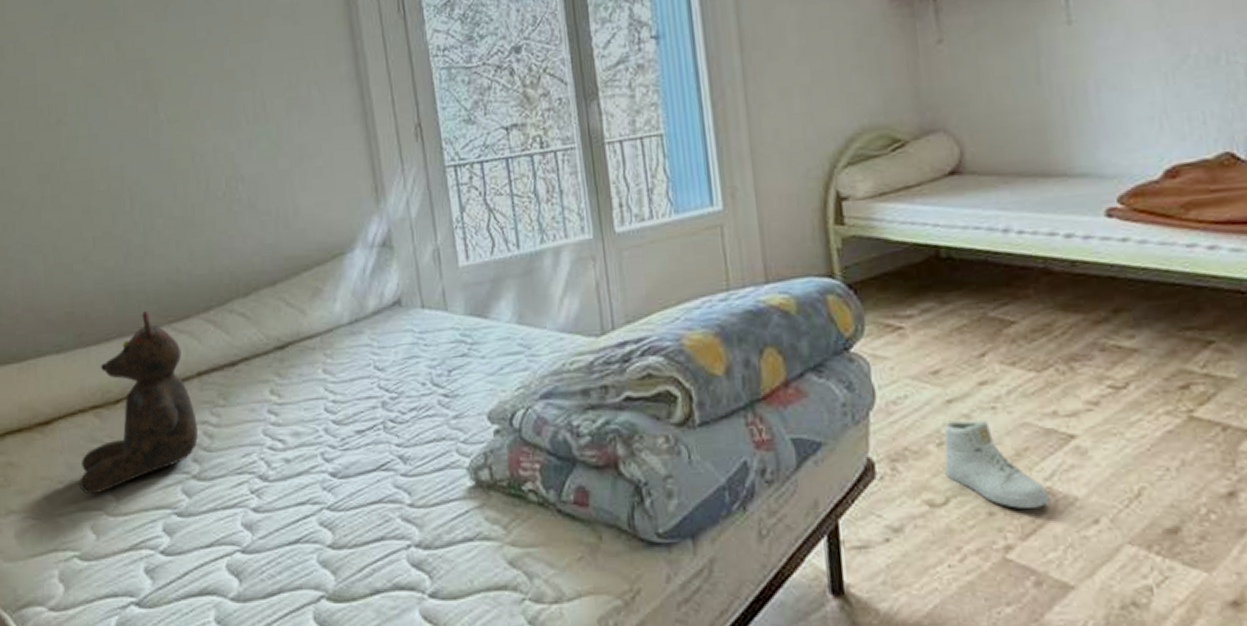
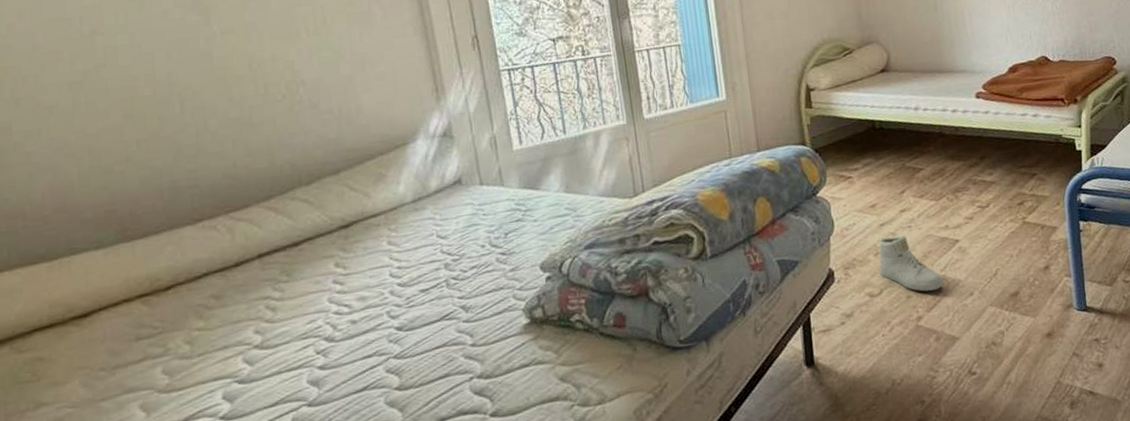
teddy bear: present [79,310,198,495] -> none [124,203,259,377]

